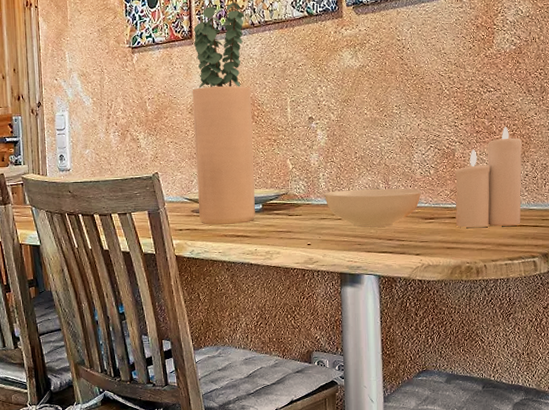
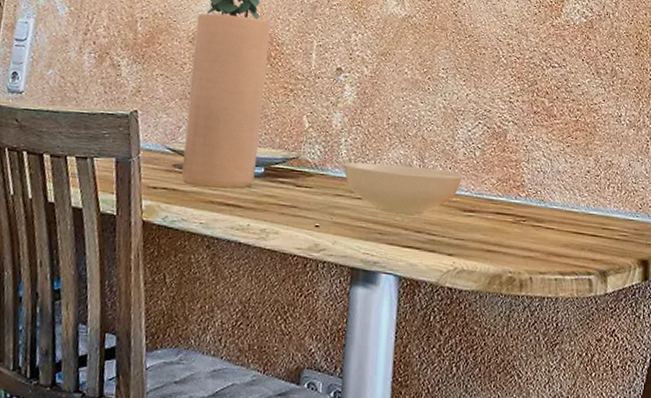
candle: present [454,127,522,228] -> none [500,111,586,232]

